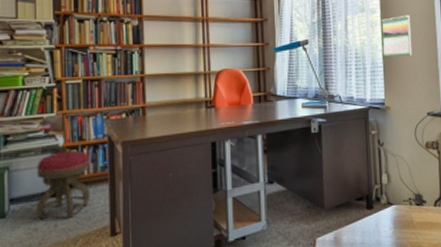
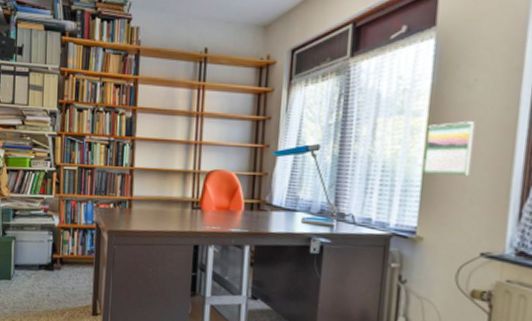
stool: present [36,151,91,220] -> none [34,231,79,292]

